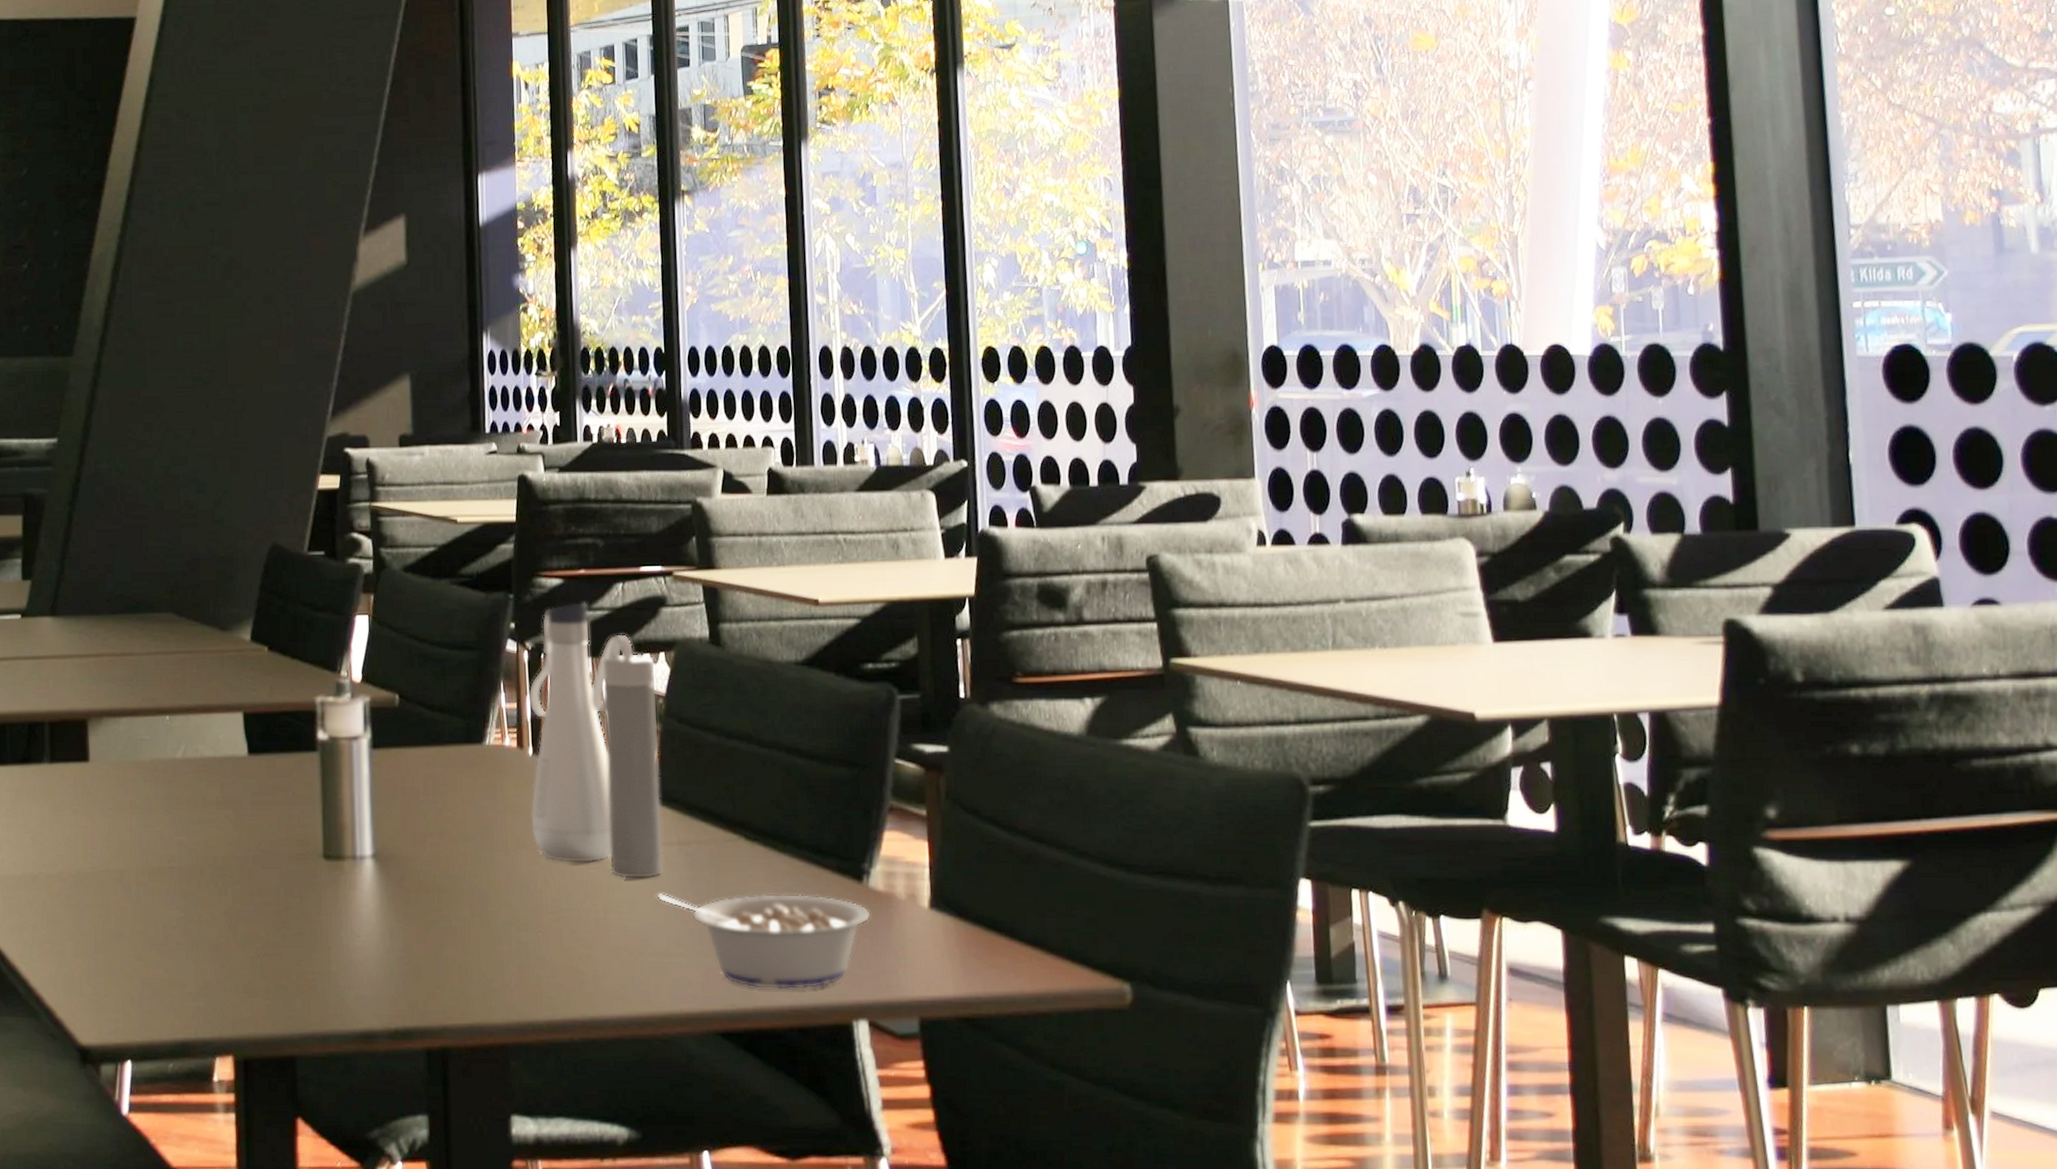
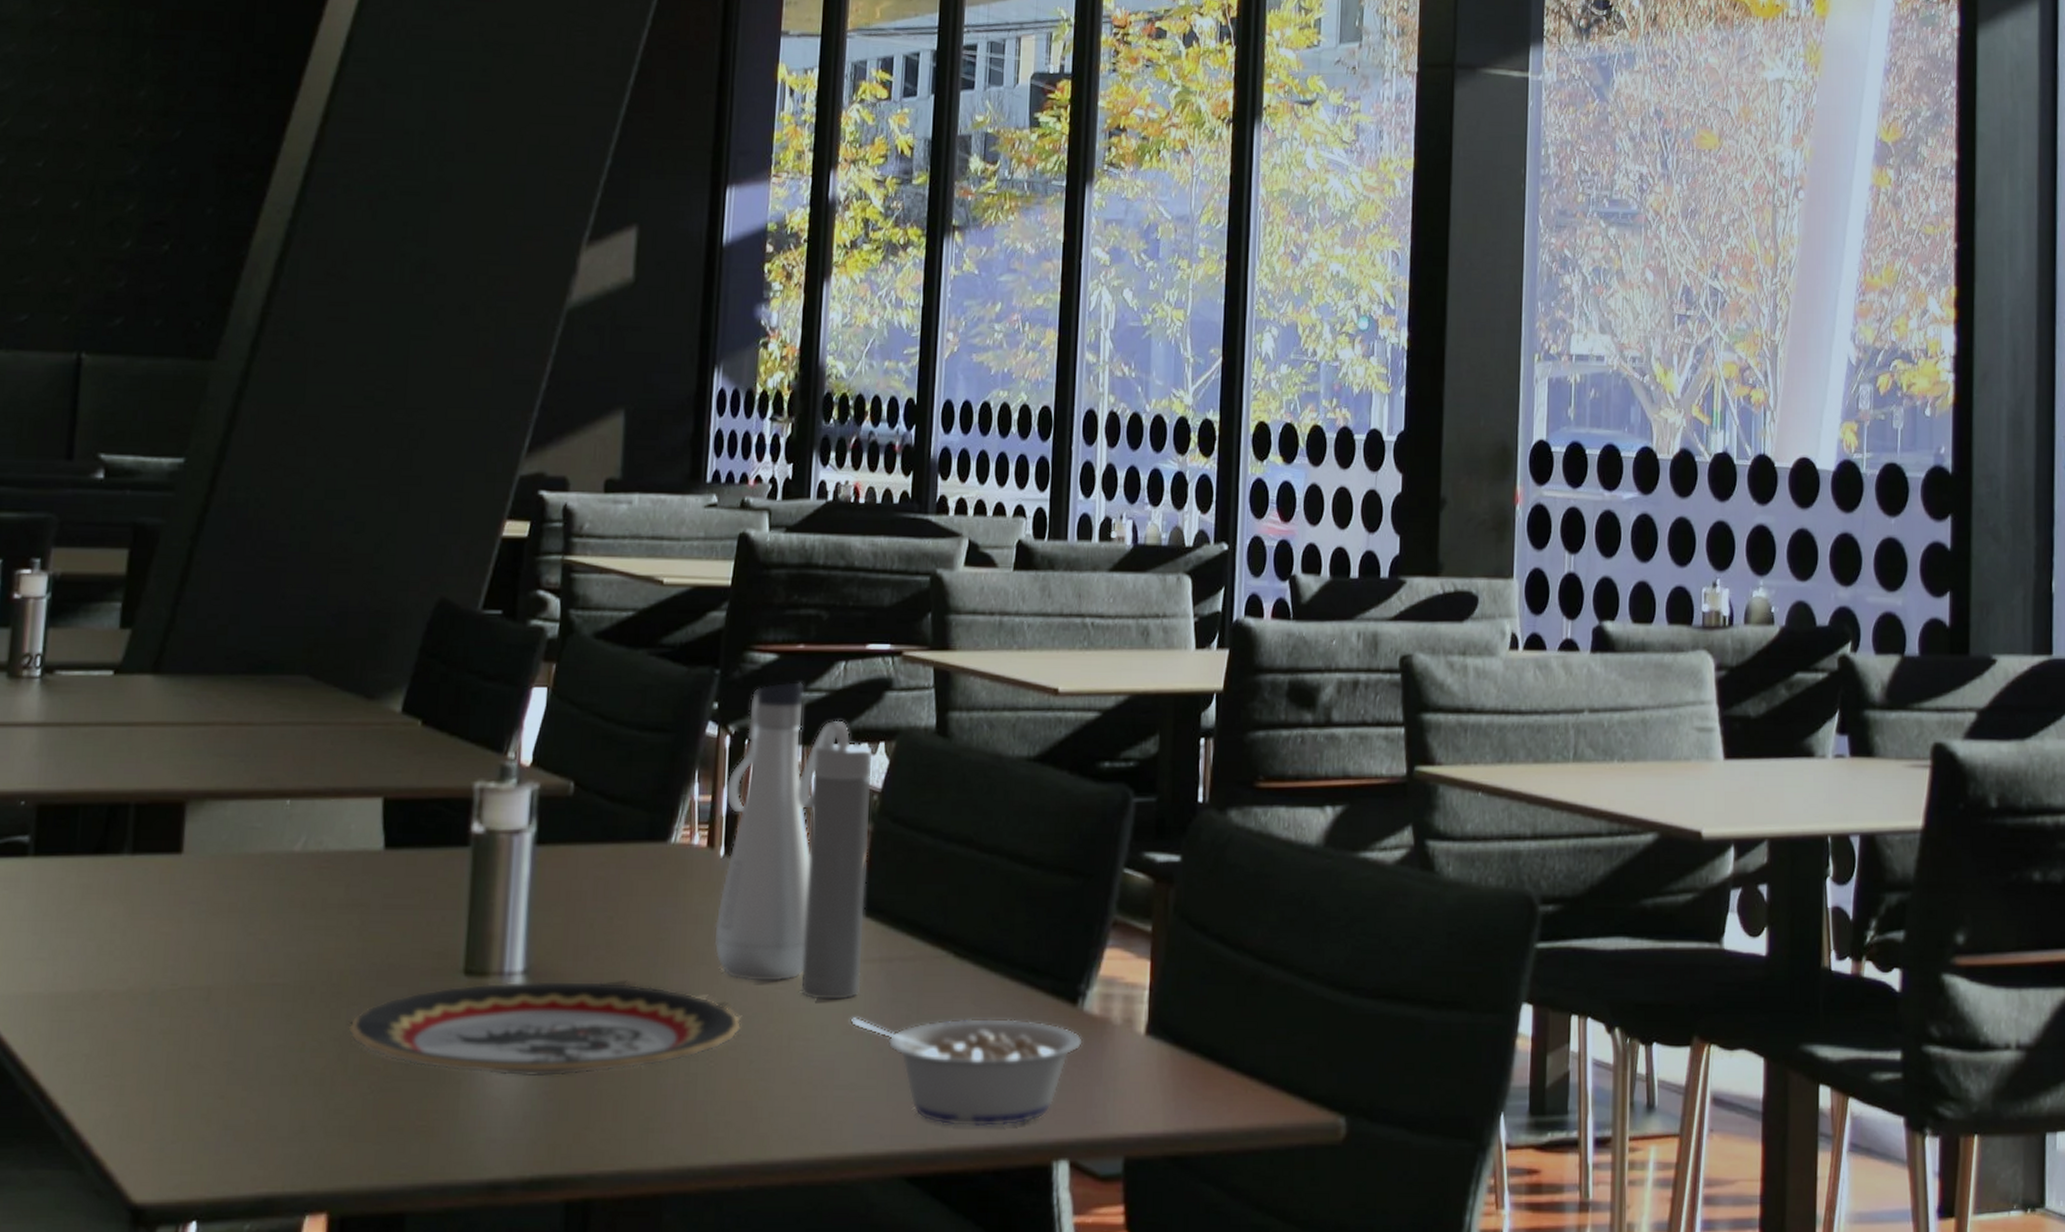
plate: none [234,863,561,944] -> present [348,980,741,1077]

